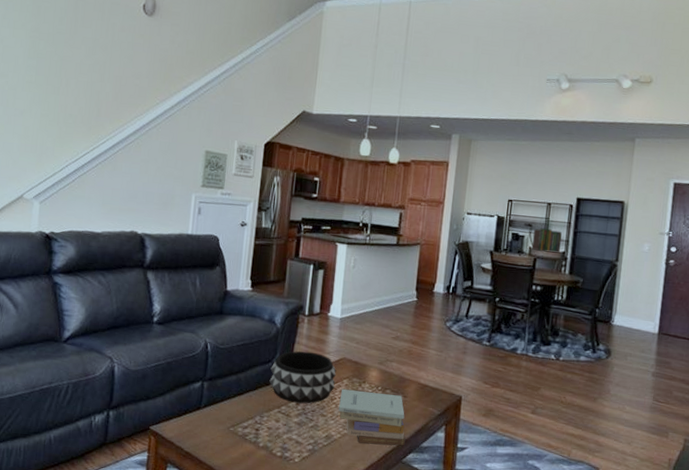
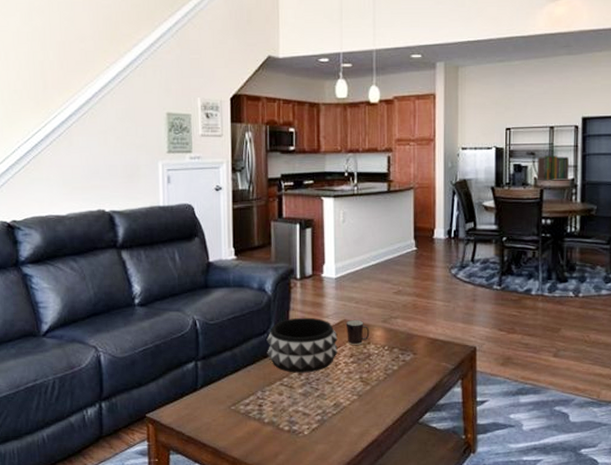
books: present [338,389,406,446] -> none [345,352,421,408]
mug: none [344,359,366,384] -> present [345,320,370,346]

